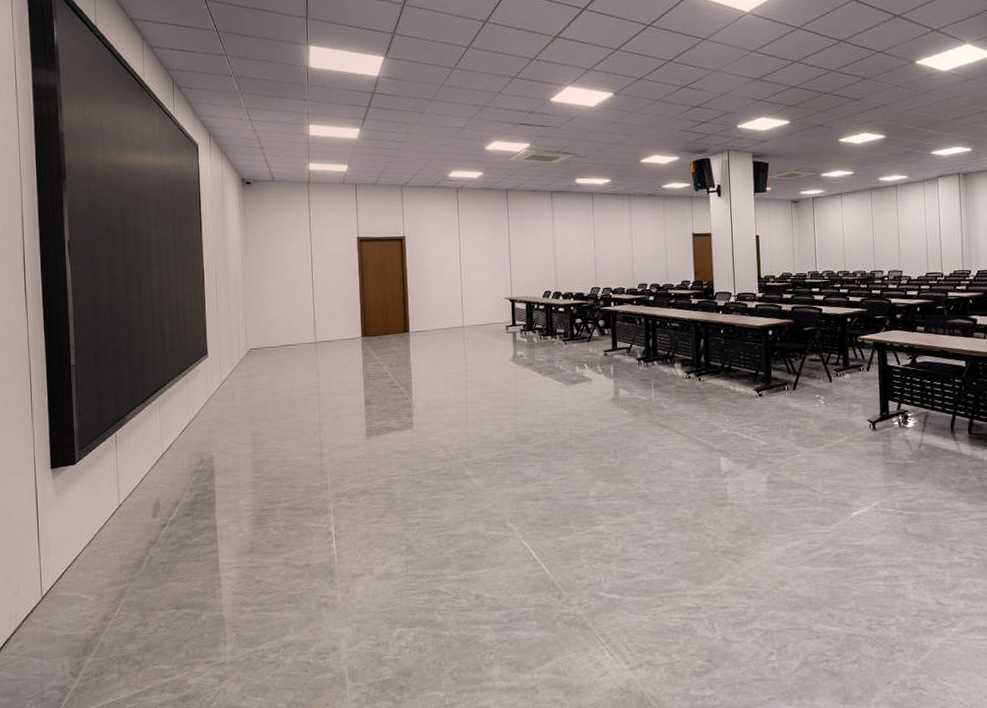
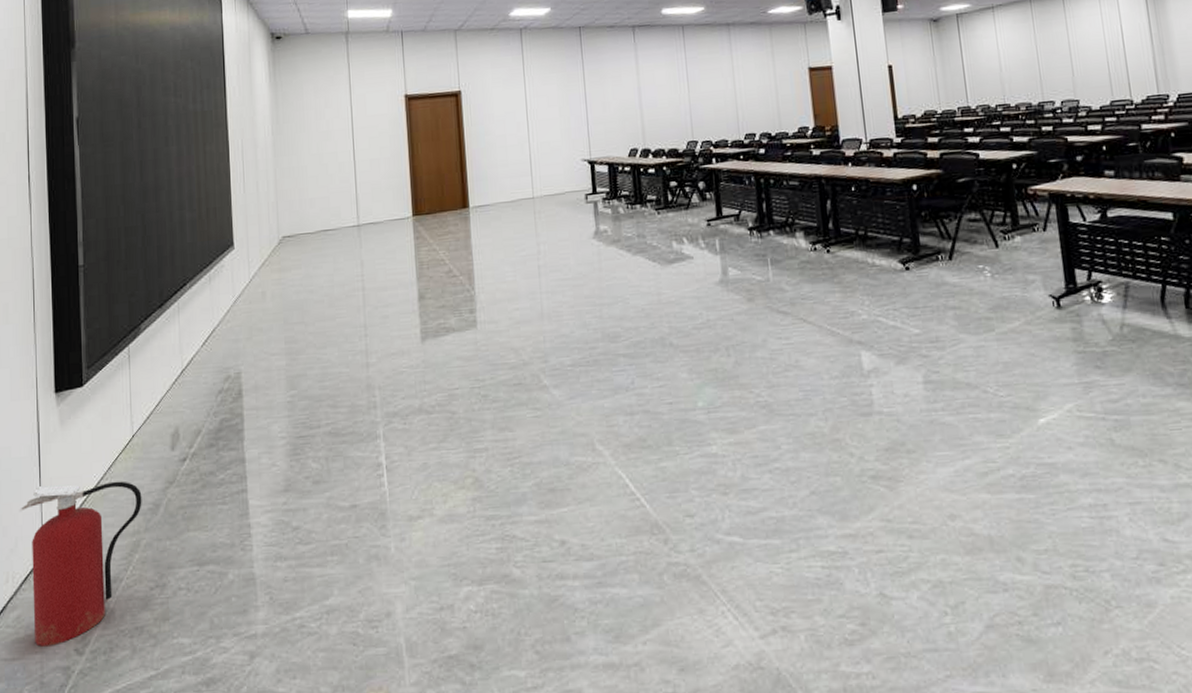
fire extinguisher: none [20,541,128,670] -> present [18,481,142,647]

